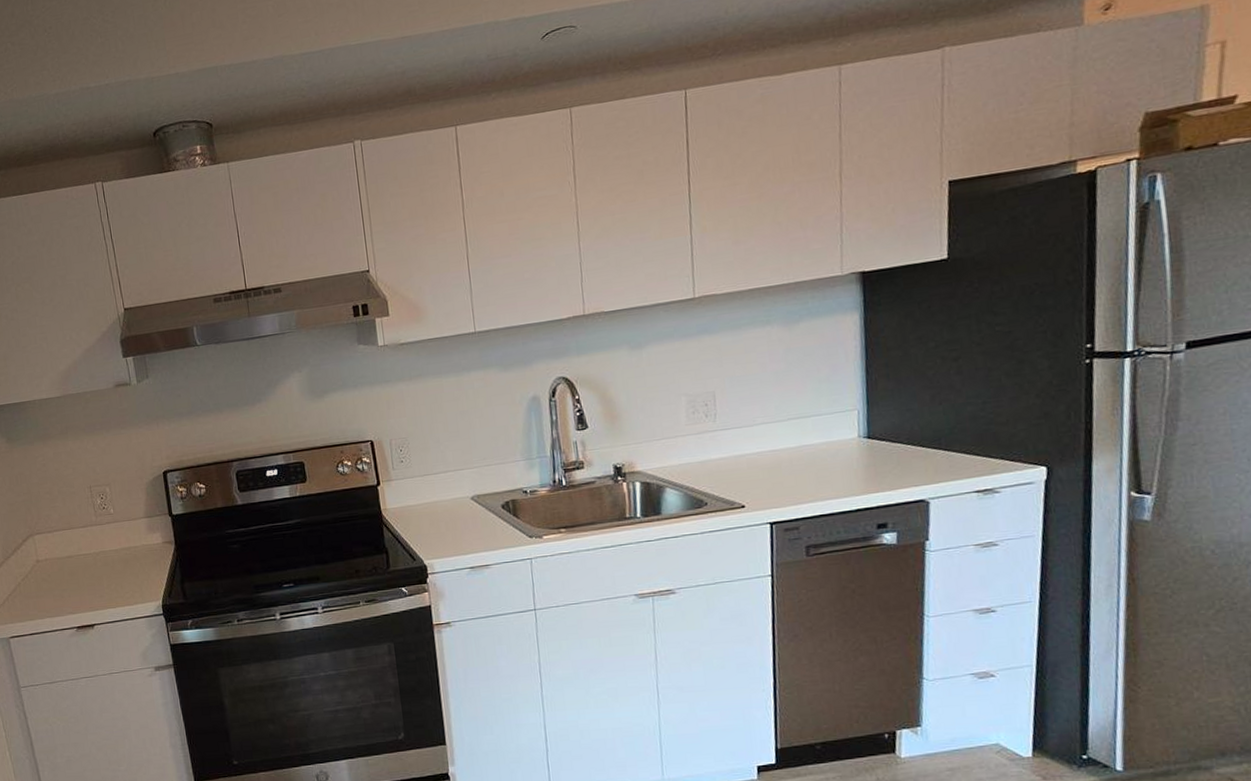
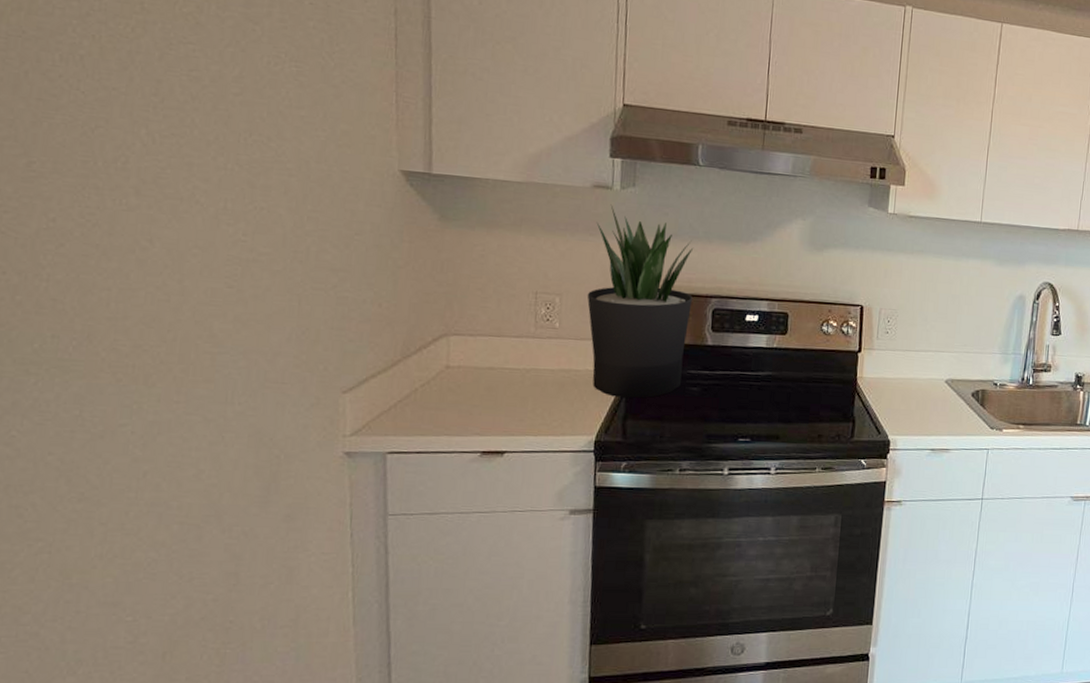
planter: none [124,398,223,565] -> present [587,204,694,398]

